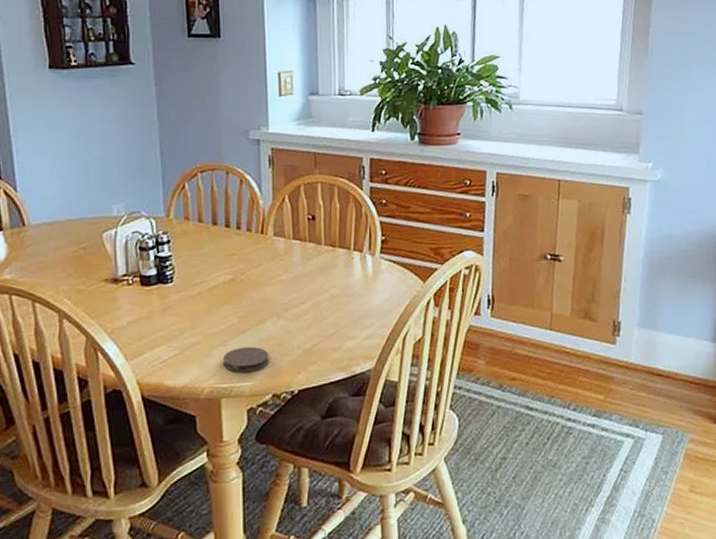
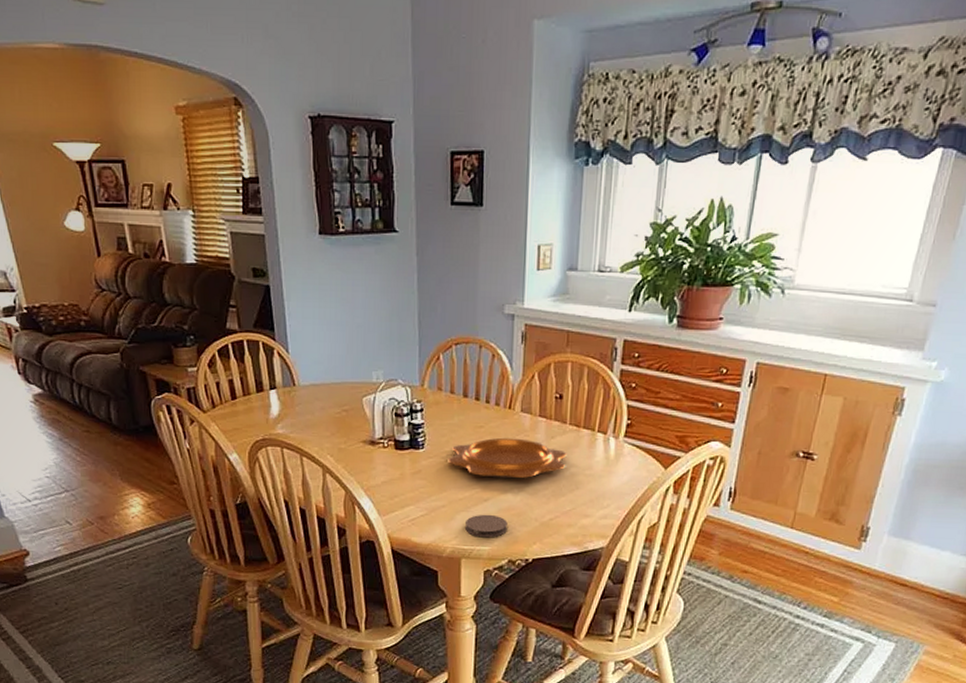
decorative bowl: none [200,263,325,307] -> present [448,437,567,479]

